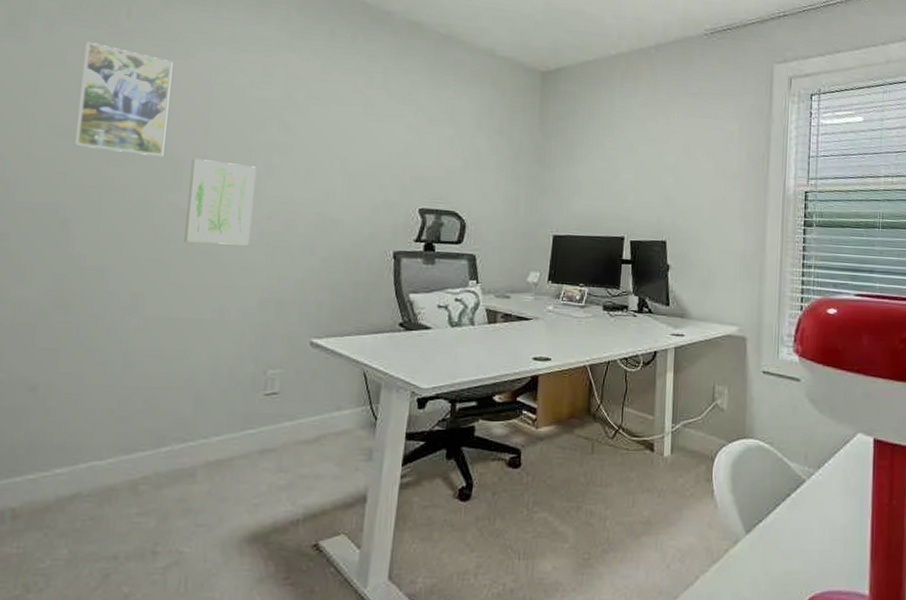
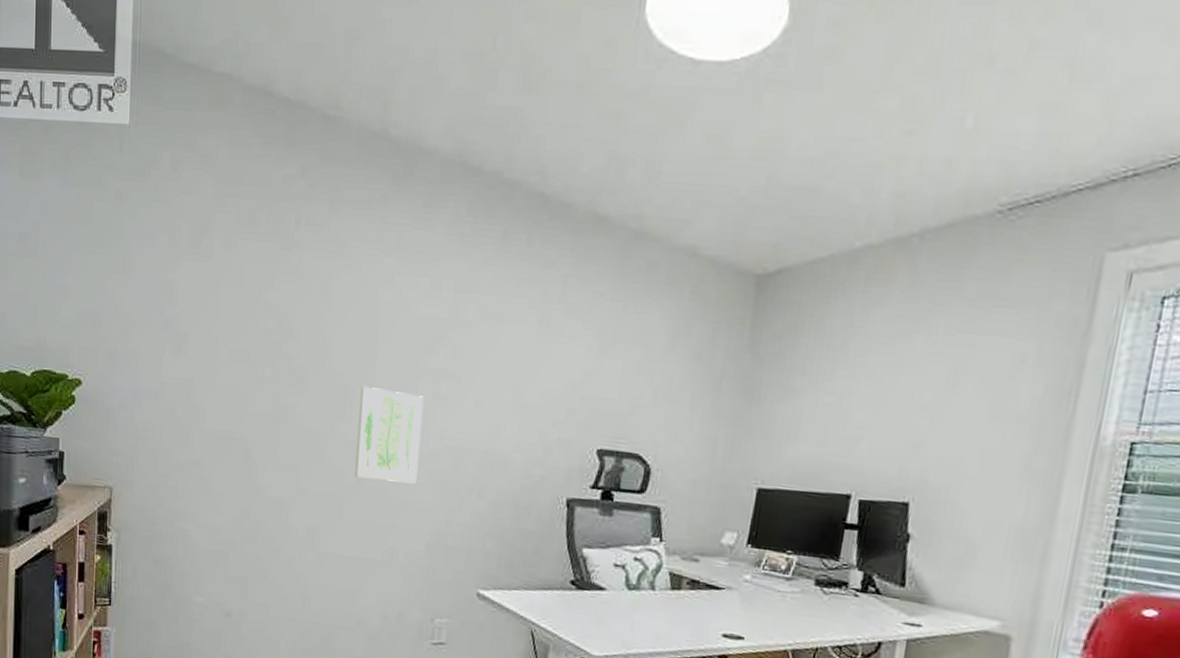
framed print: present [75,42,173,158] -> none [254,258,341,385]

